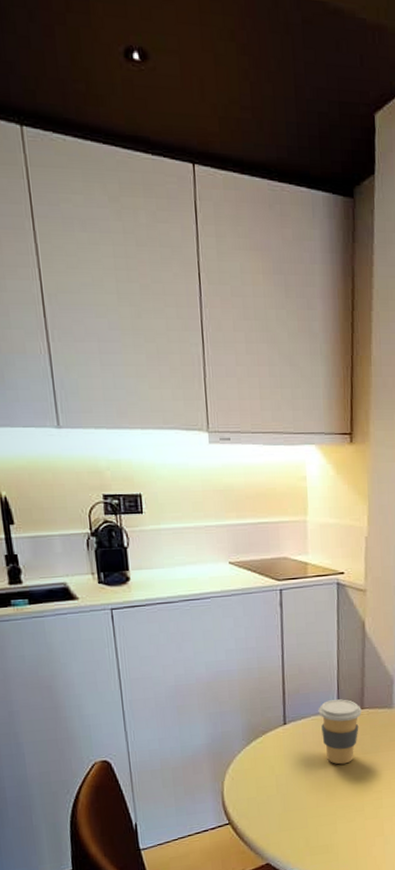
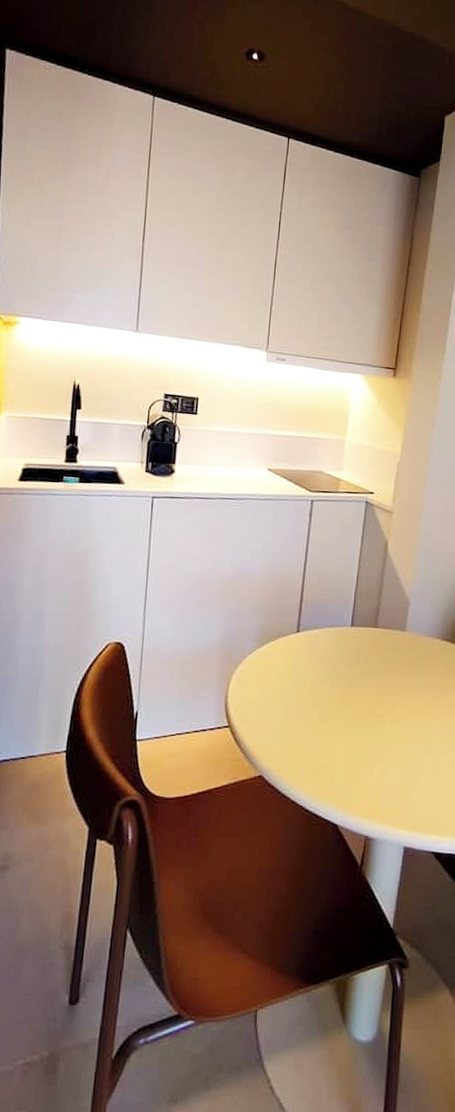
coffee cup: present [318,699,362,765] -> none [332,614,375,682]

